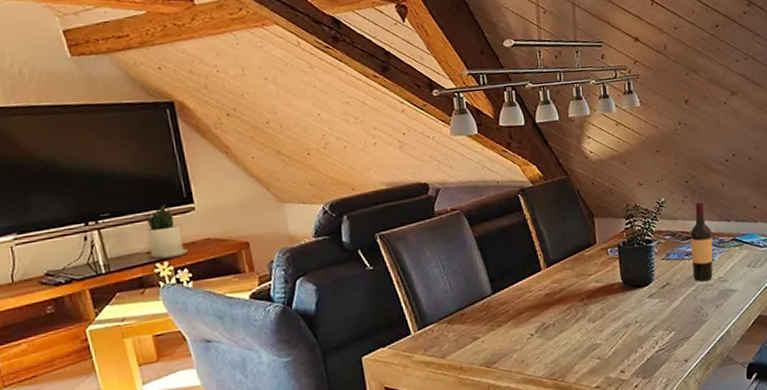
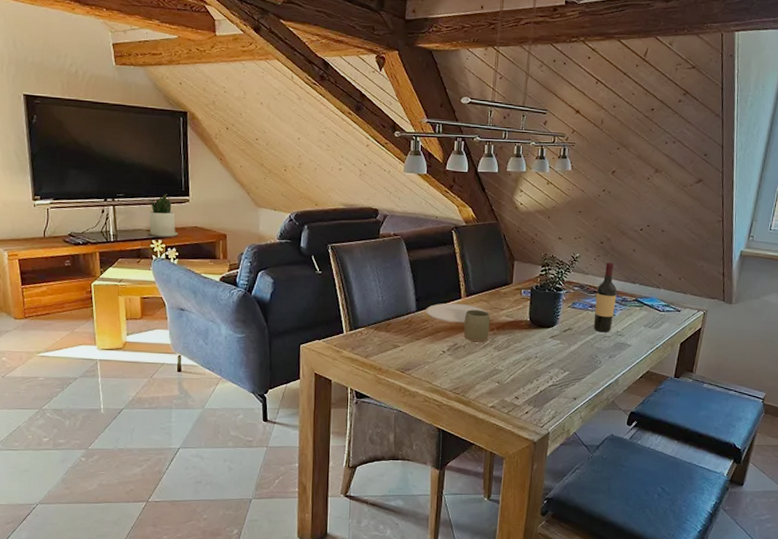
plate: none [503,276,573,301] -> present [426,303,487,323]
mug: none [548,279,580,317] -> present [463,309,490,342]

